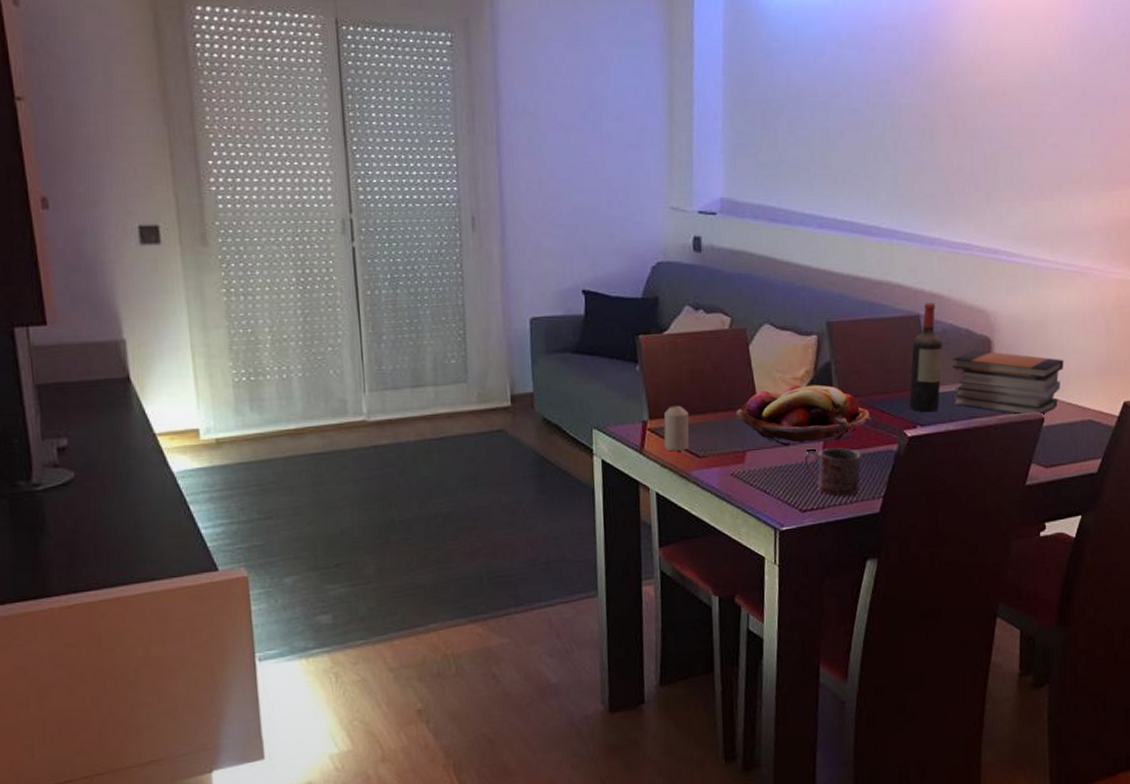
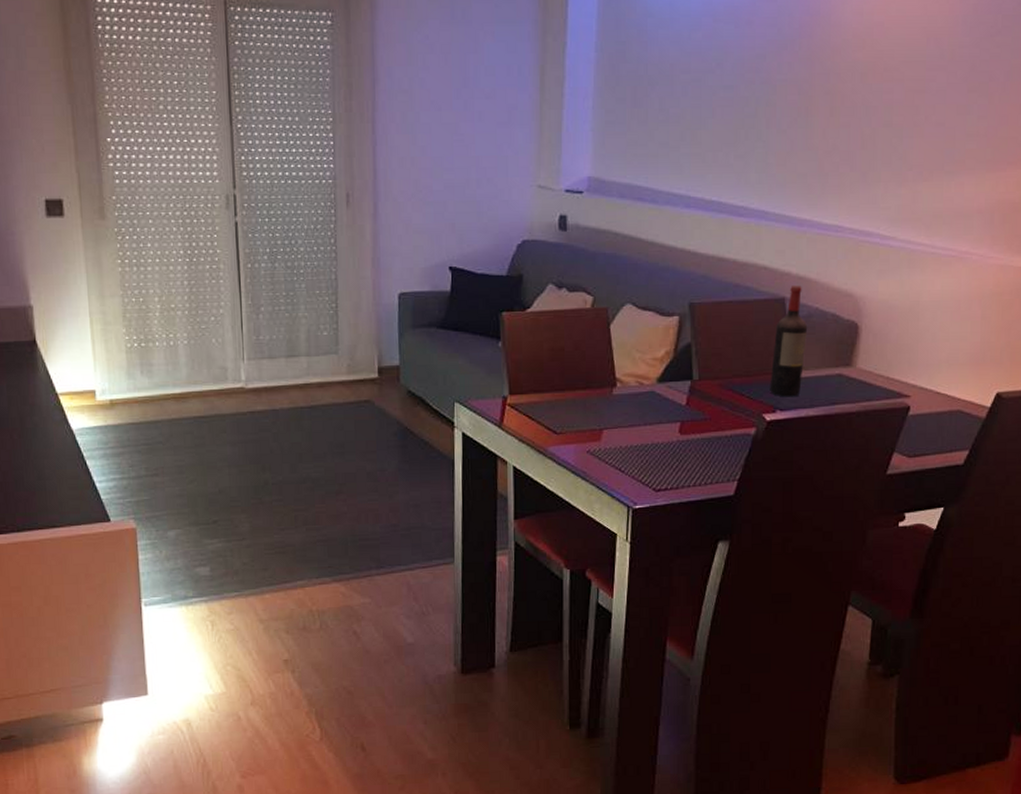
candle: present [664,405,689,452] -> none [523,382,548,427]
fruit basket: present [735,384,872,446] -> none [594,366,731,426]
mug: present [803,448,861,497] -> none [659,429,718,478]
book stack: present [952,350,1064,416] -> none [815,335,935,405]

